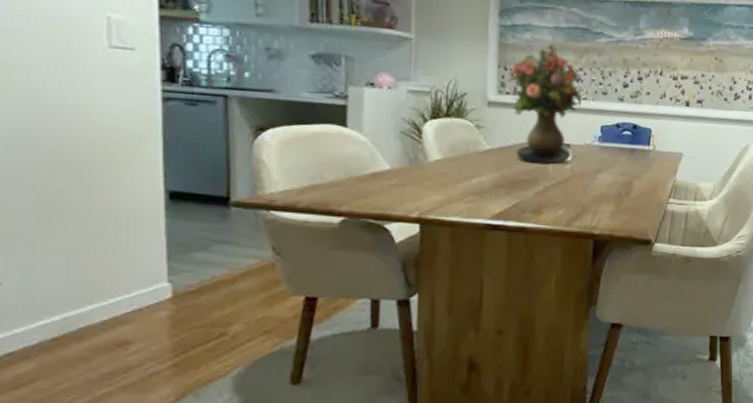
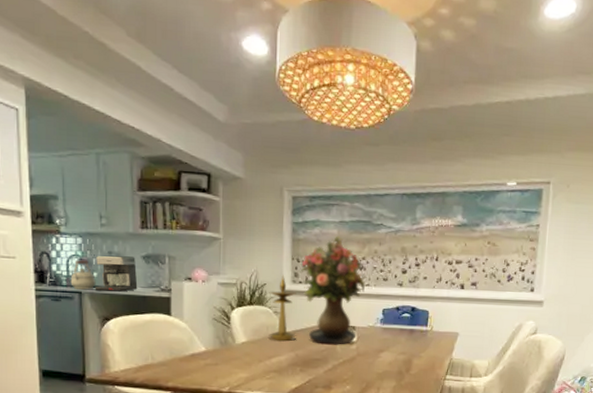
kettle: none [212,55,248,93] -> present [70,260,96,290]
coffee maker: none [246,51,304,97] -> present [95,255,138,292]
candlestick: none [468,84,503,160] -> present [268,275,296,342]

